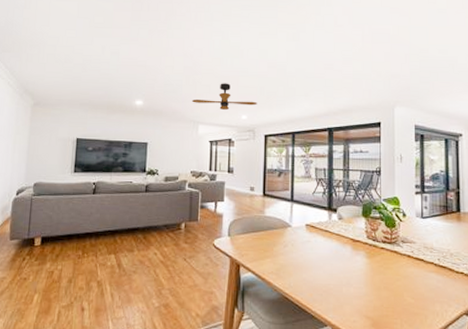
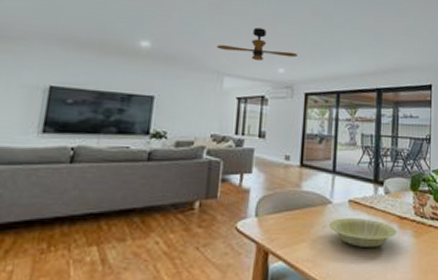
bowl: none [290,239,350,265] -> present [329,218,397,247]

